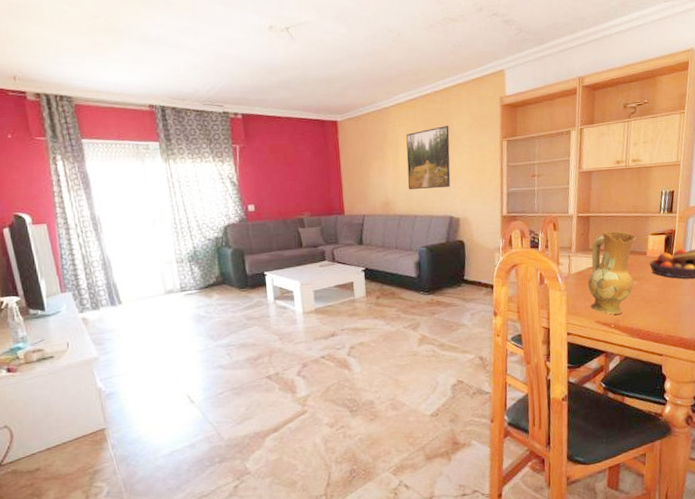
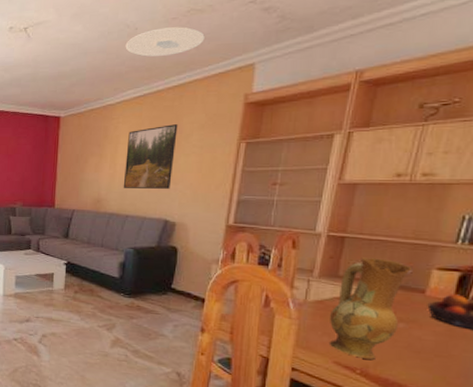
ceiling lamp: none [391,34,461,61] -> present [125,27,205,57]

